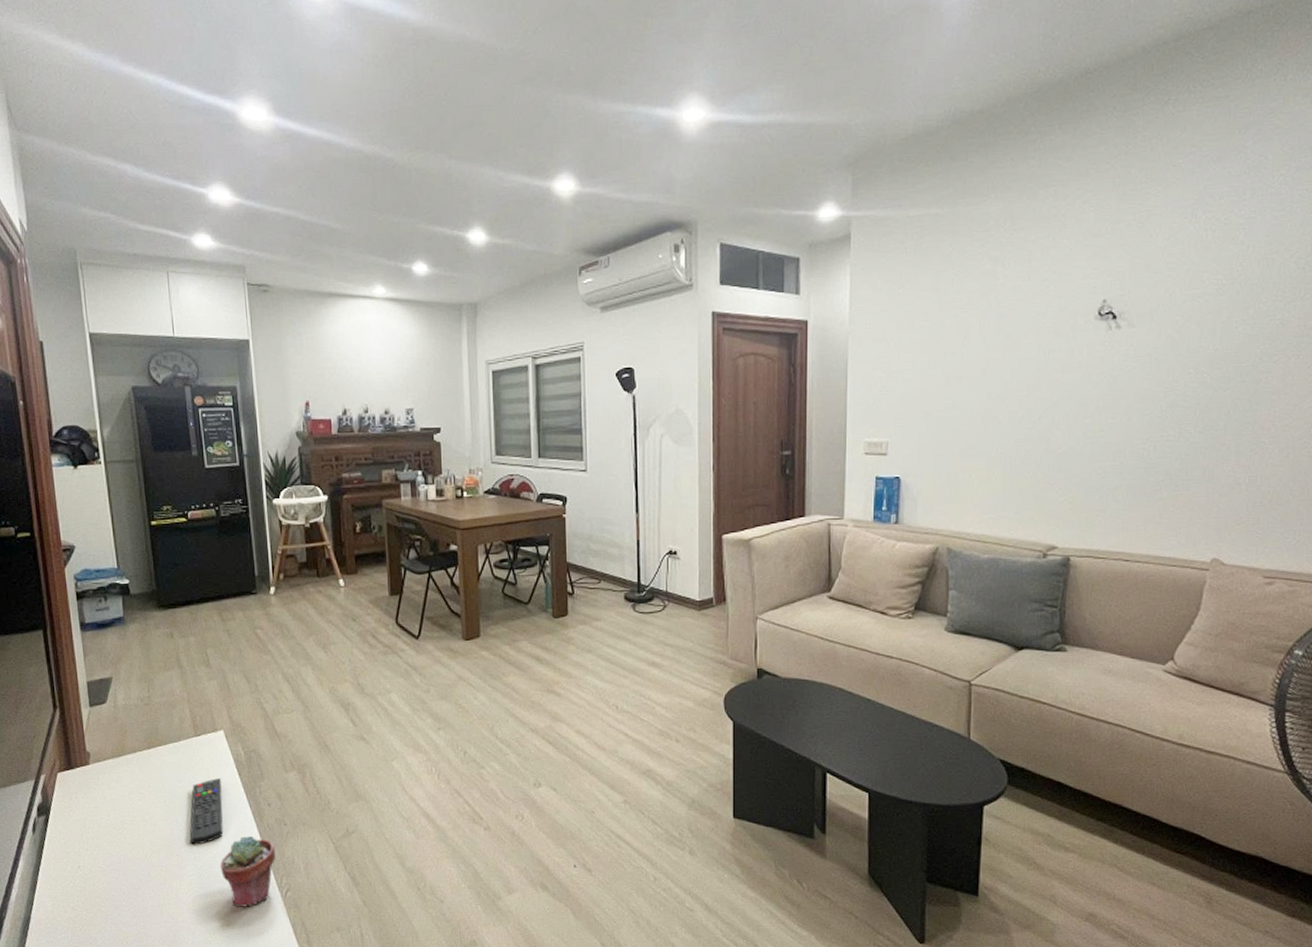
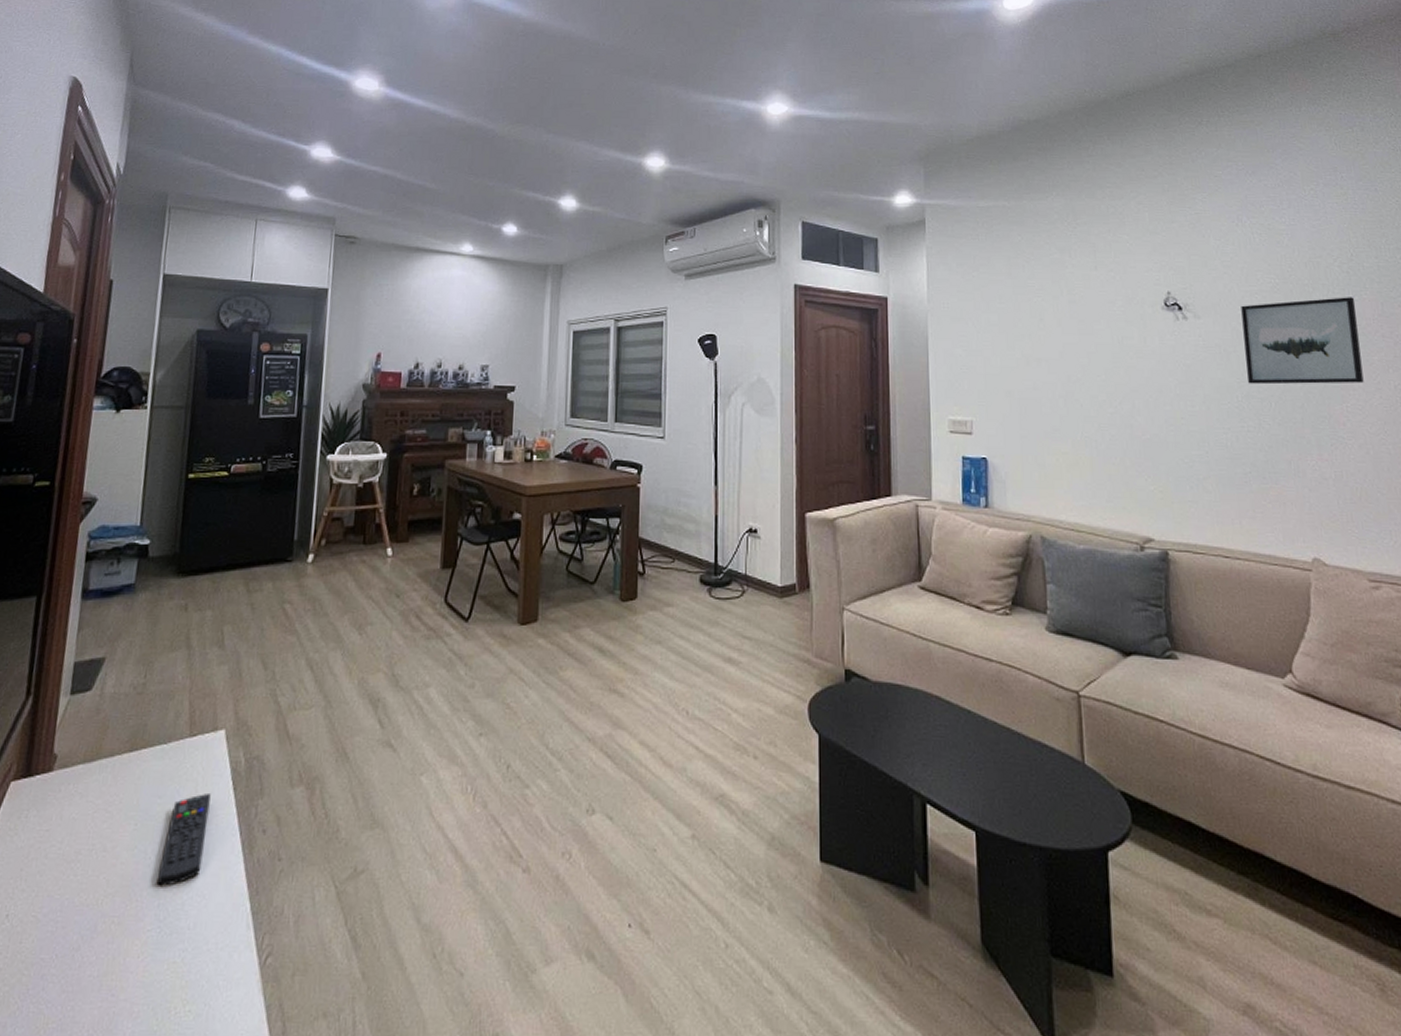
potted succulent: present [220,835,275,907] -> none [188,874,262,979]
wall art: none [1175,295,1306,393] -> present [1241,297,1364,385]

